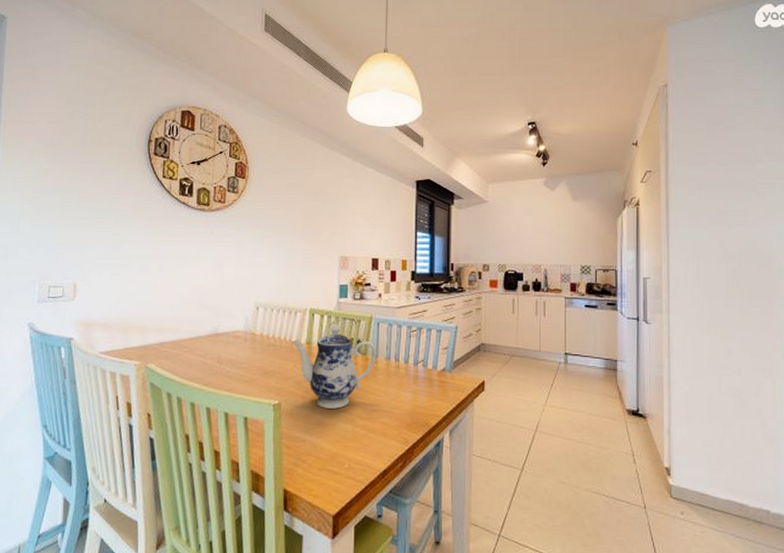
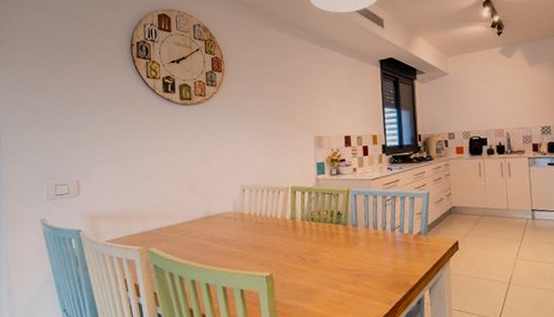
teapot: present [292,324,377,409] -> none [277,199,356,277]

